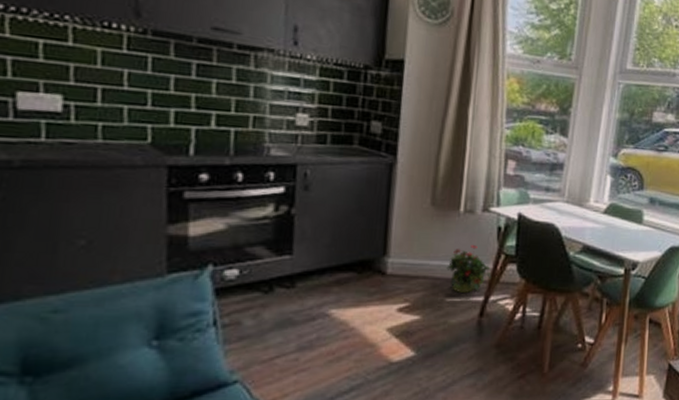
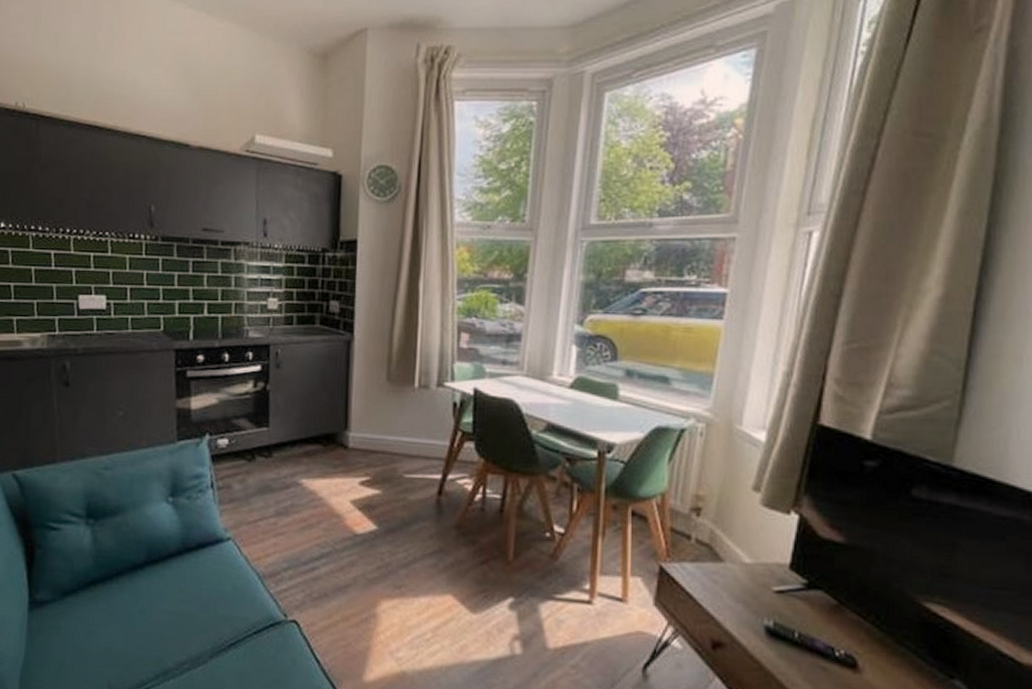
potted plant: present [446,245,492,293] -> none [404,421,449,470]

